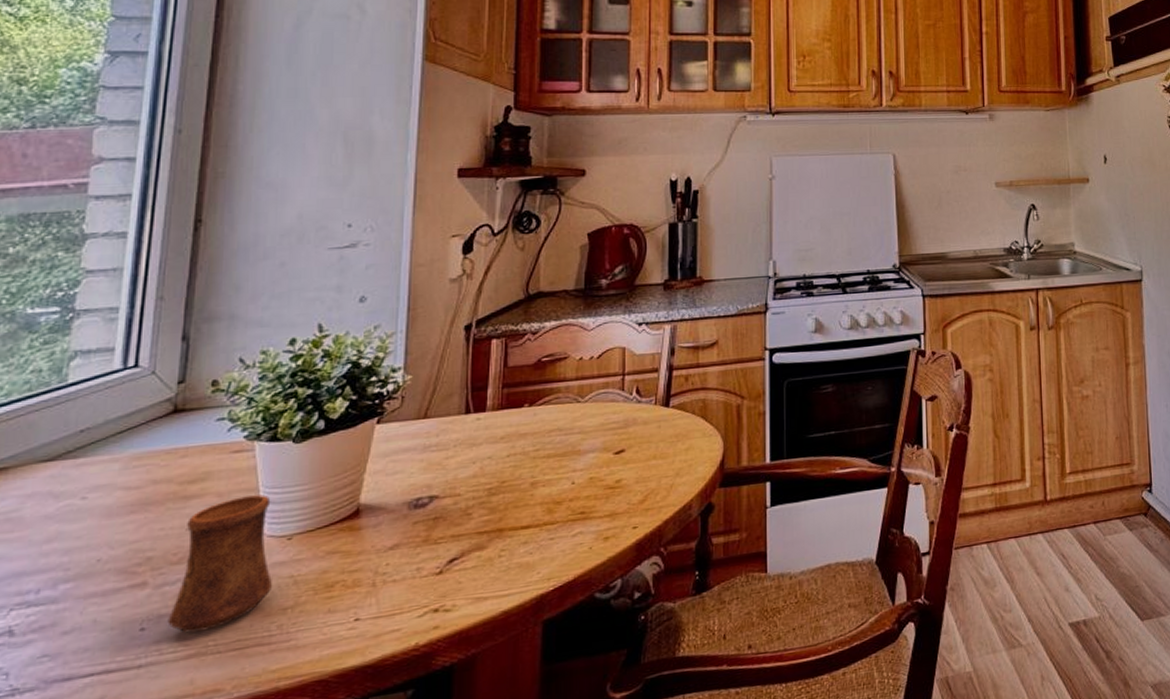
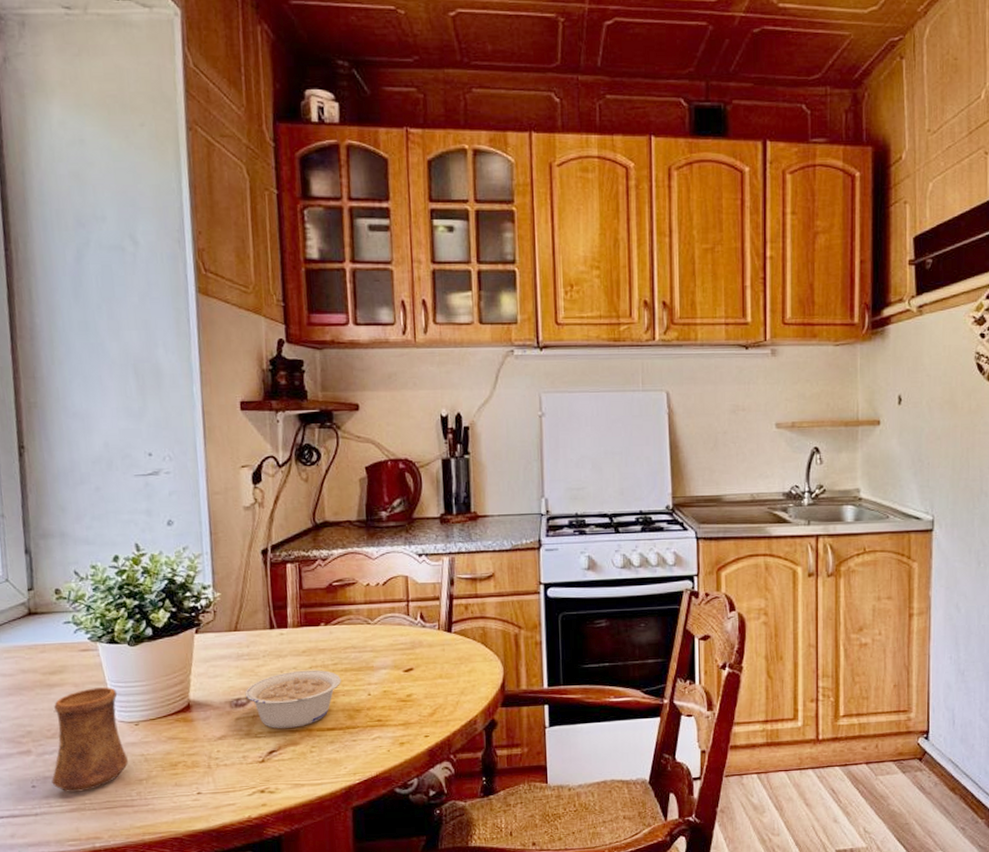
legume: none [428,458,542,531] -> present [245,670,341,729]

